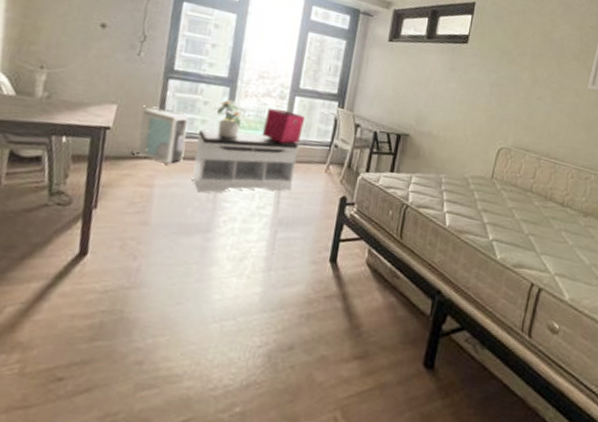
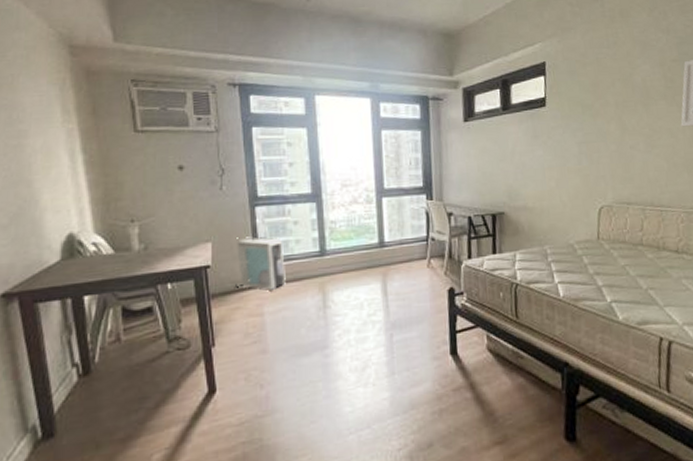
bench: present [192,129,299,193] -> none [294,242,399,312]
potted plant: present [215,99,245,138] -> none [306,213,338,253]
storage bin: present [261,109,305,144] -> none [356,214,396,247]

